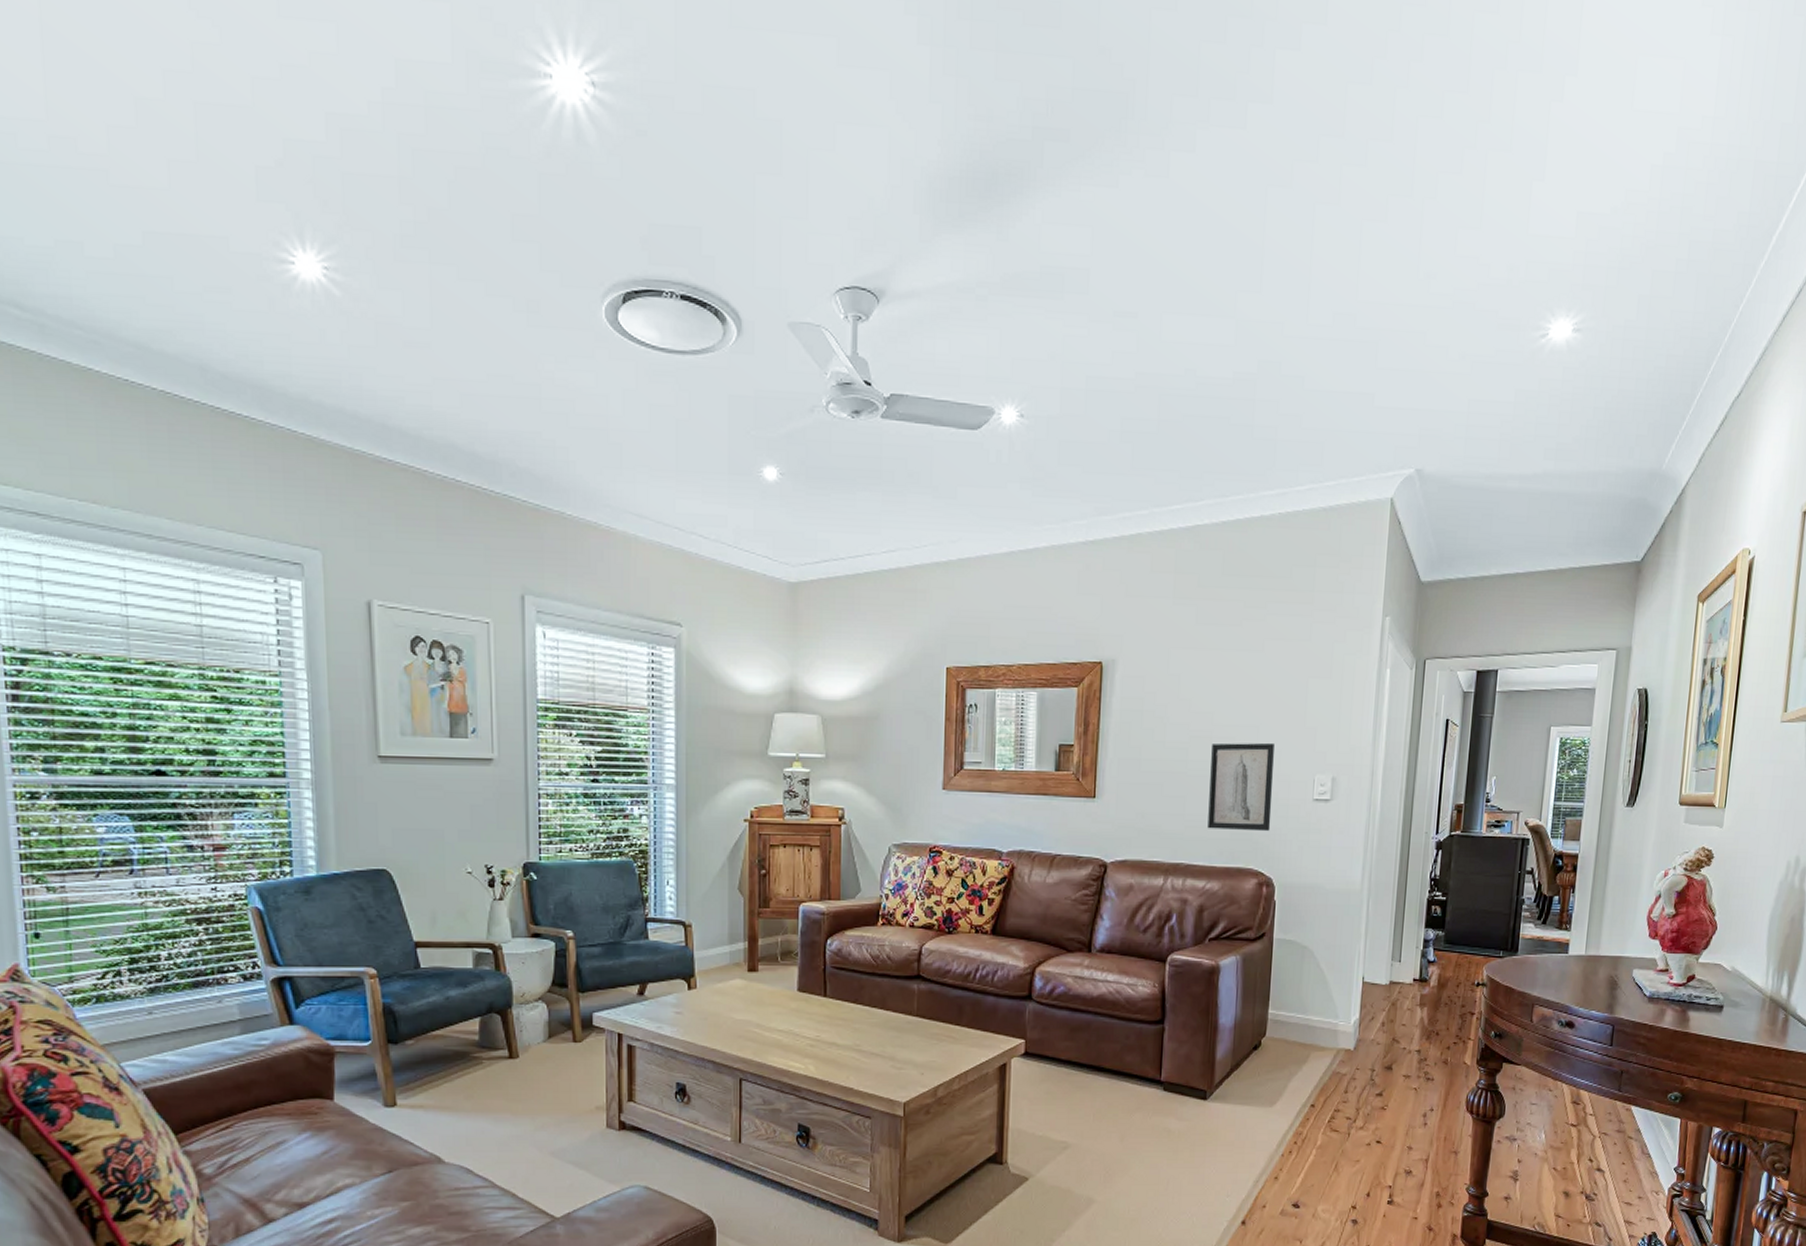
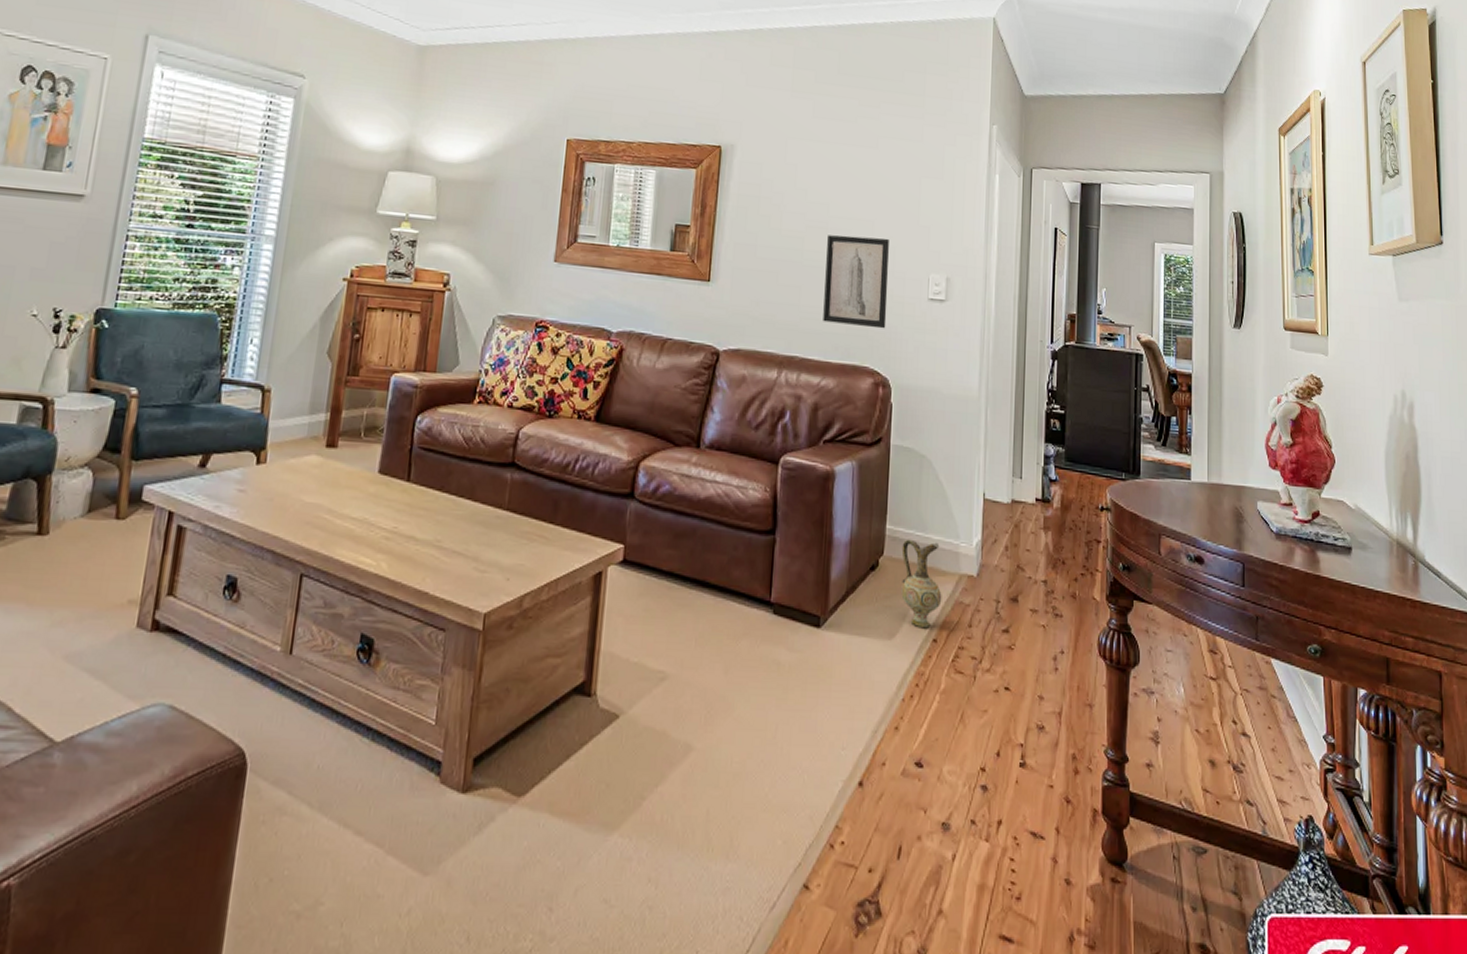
ceramic jug: none [1282,1021,1321,1096] -> present [901,539,942,629]

